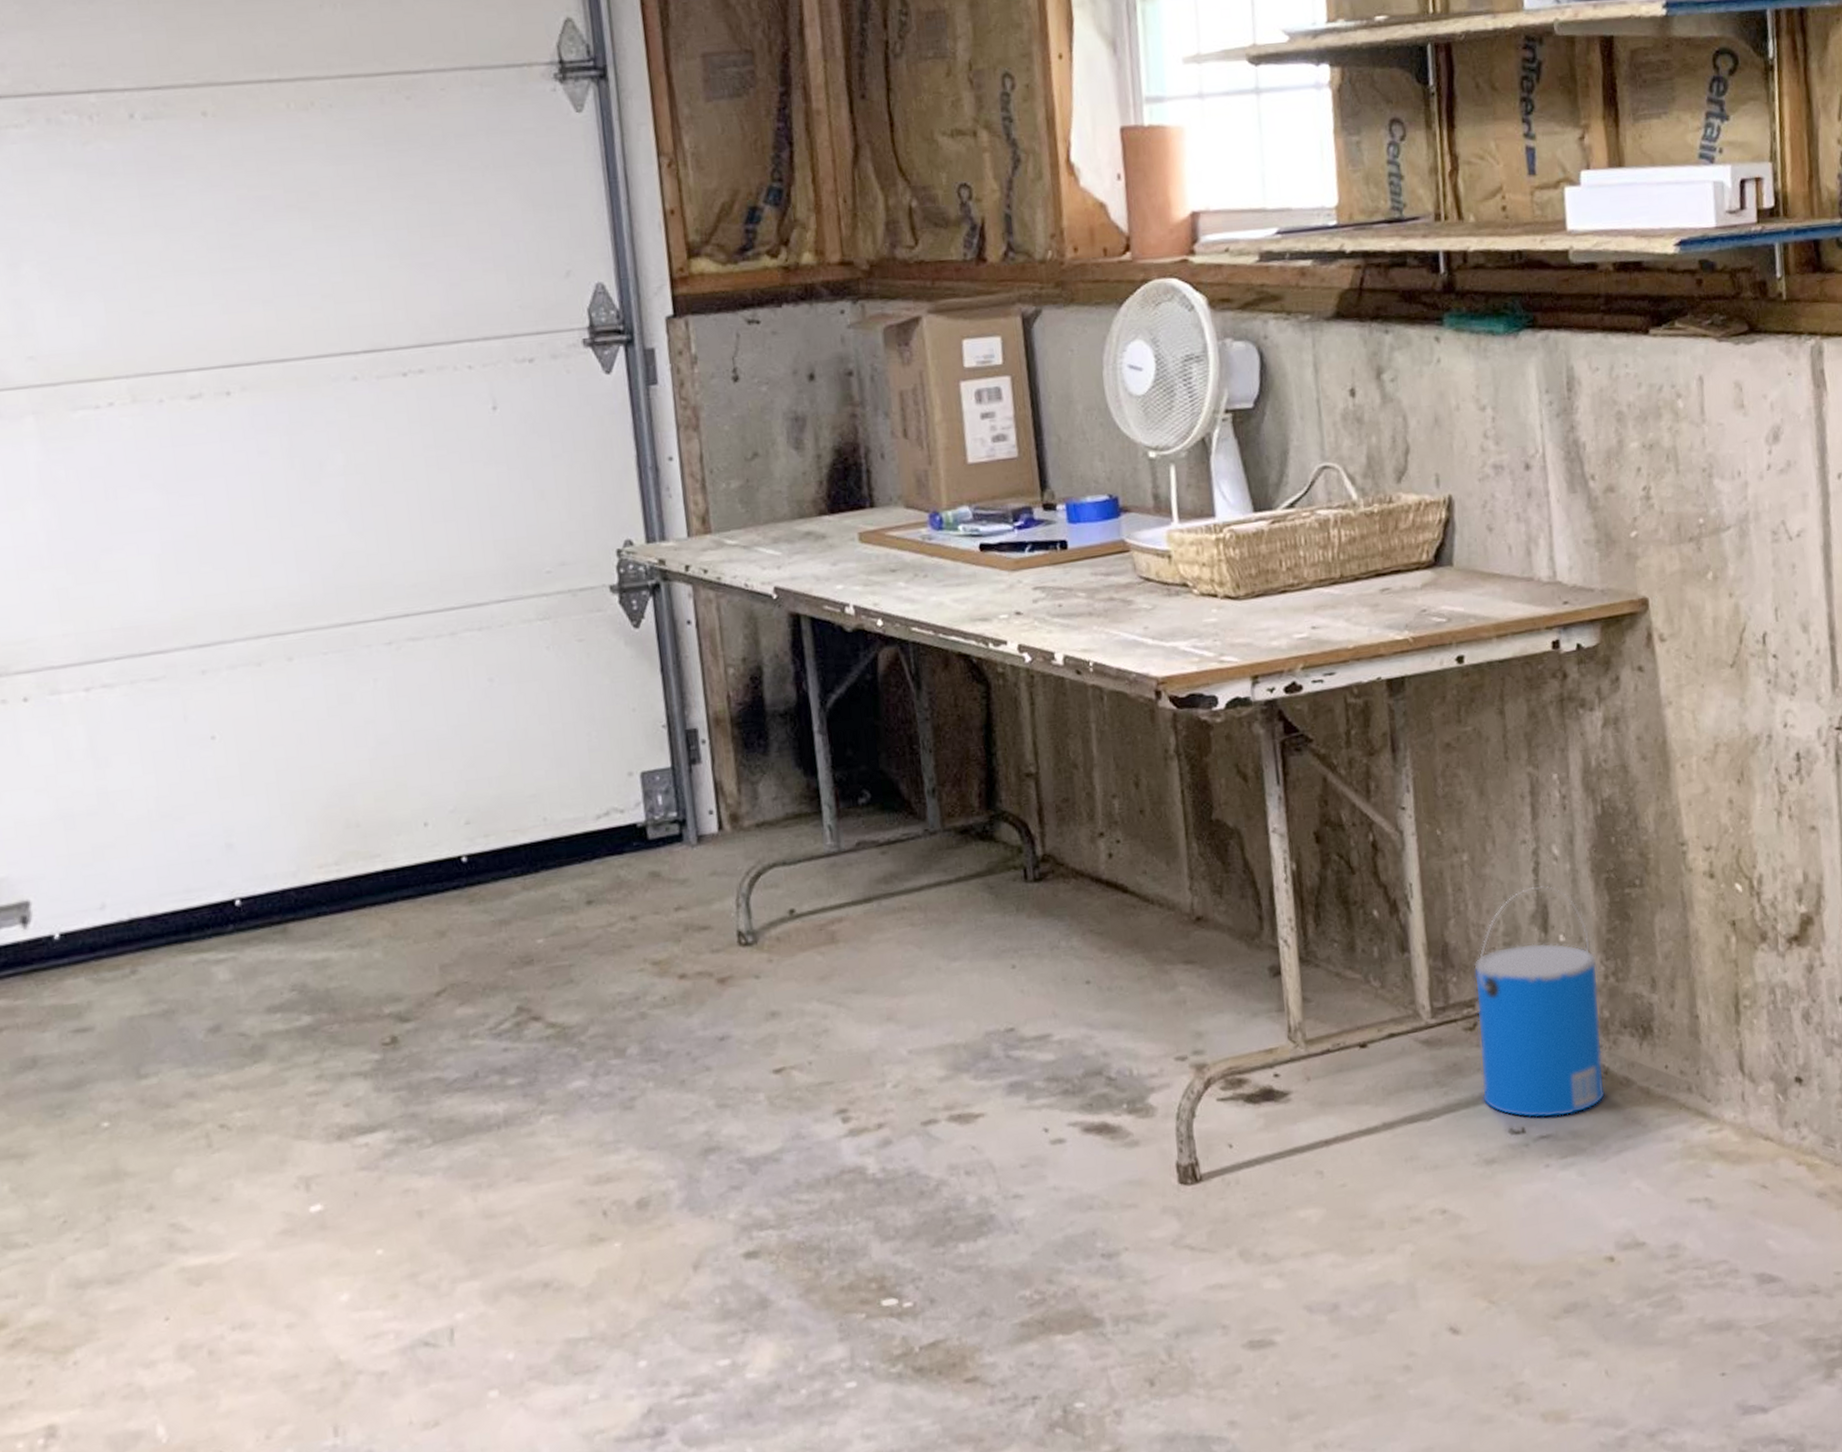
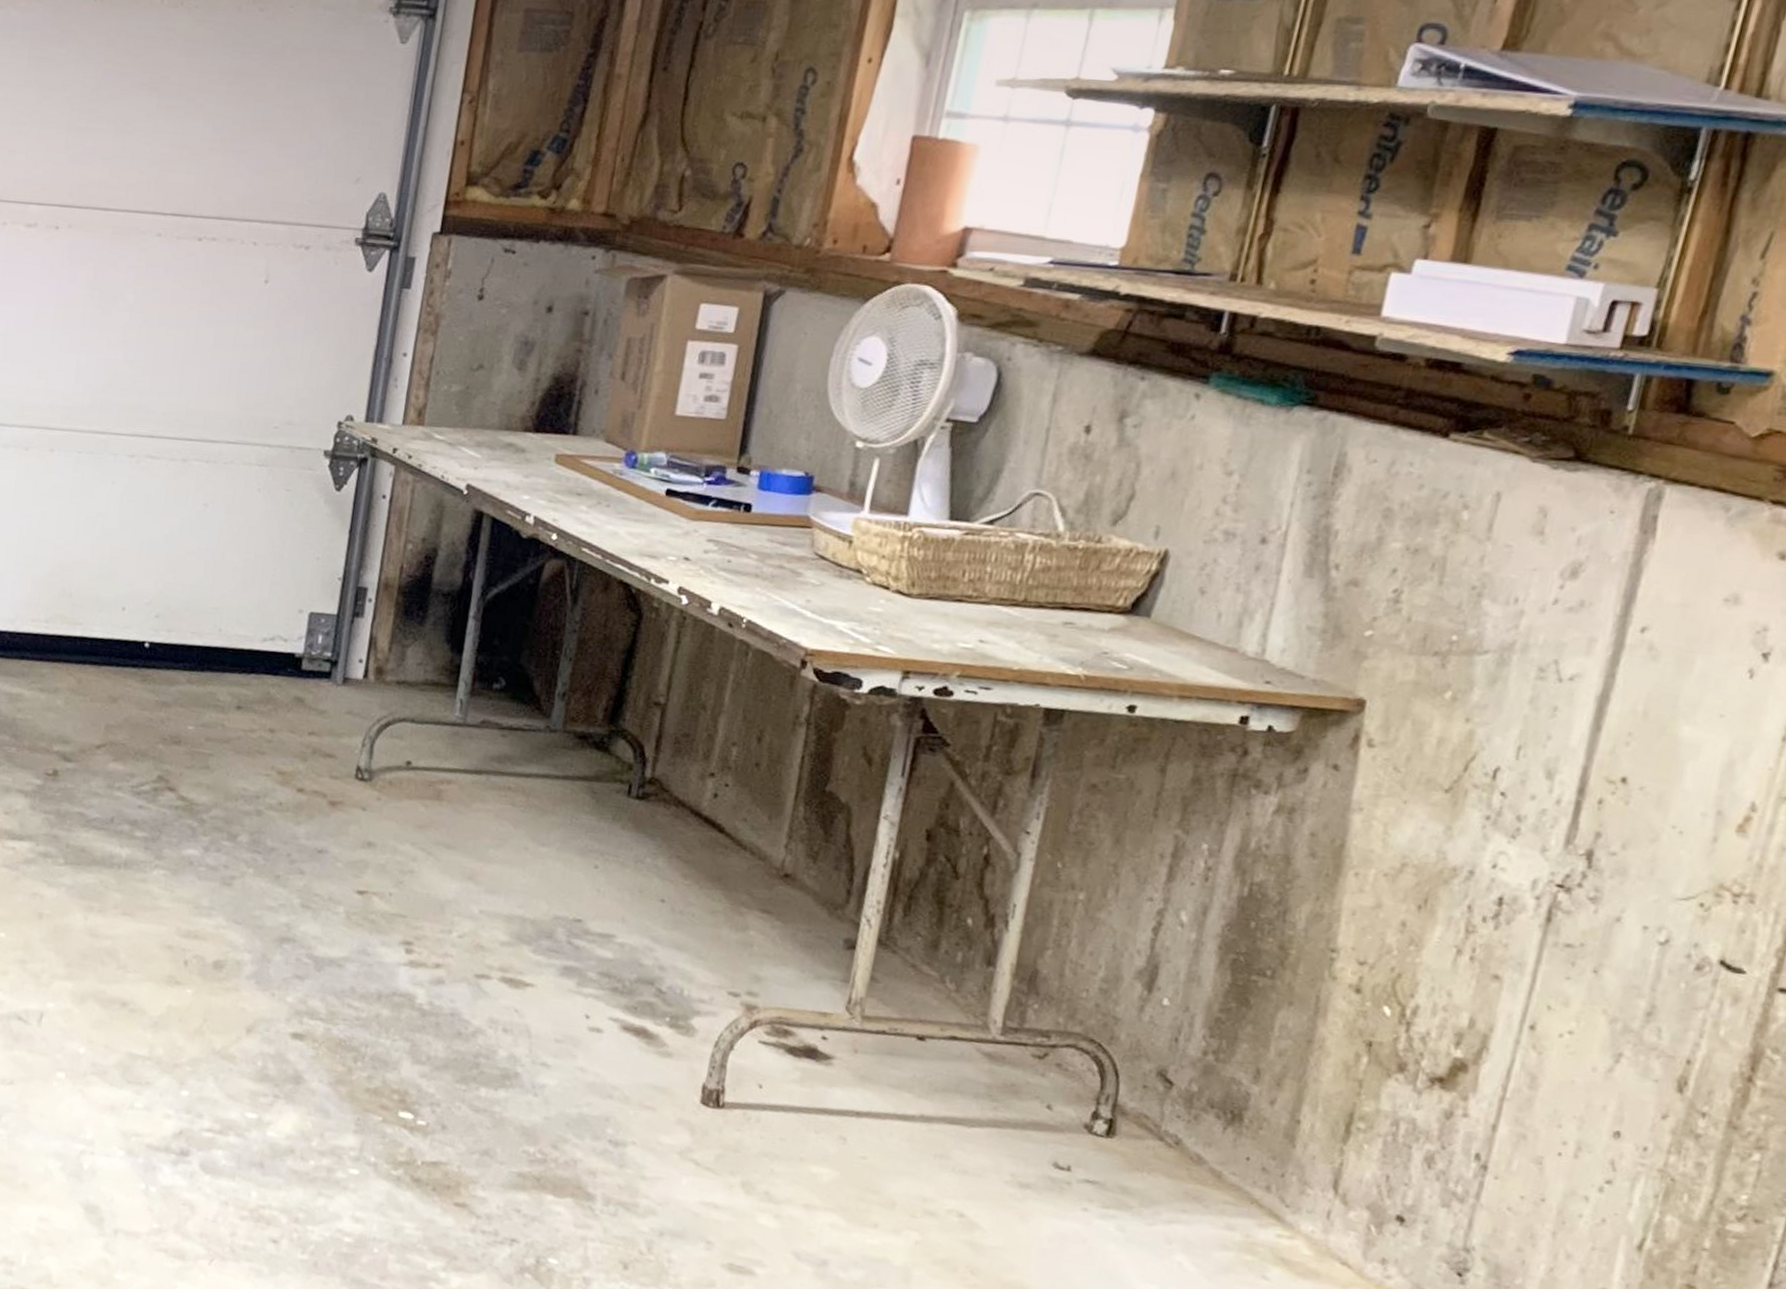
bucket: present [1474,886,1606,1118] -> none [1033,944,1199,1172]

